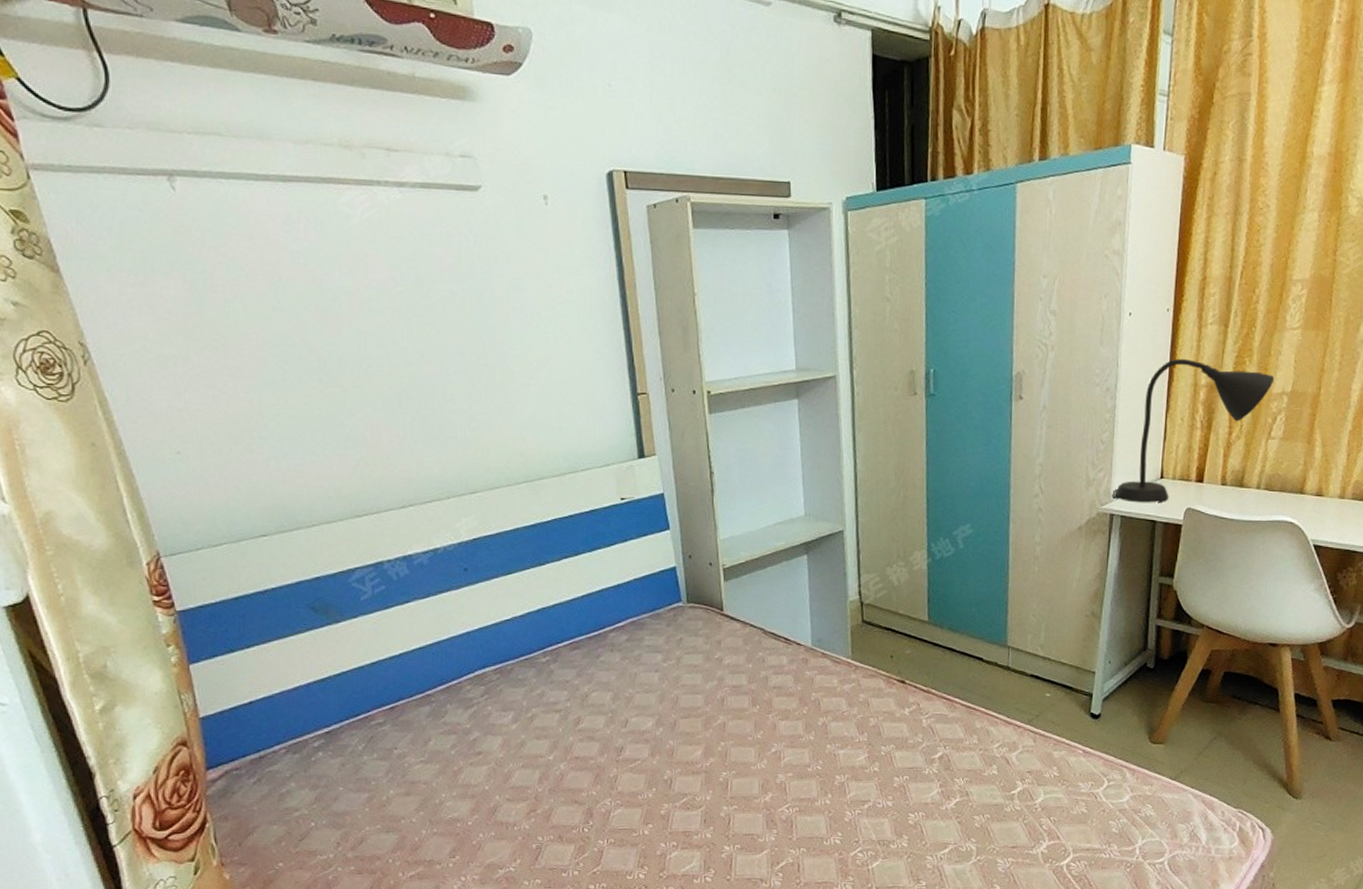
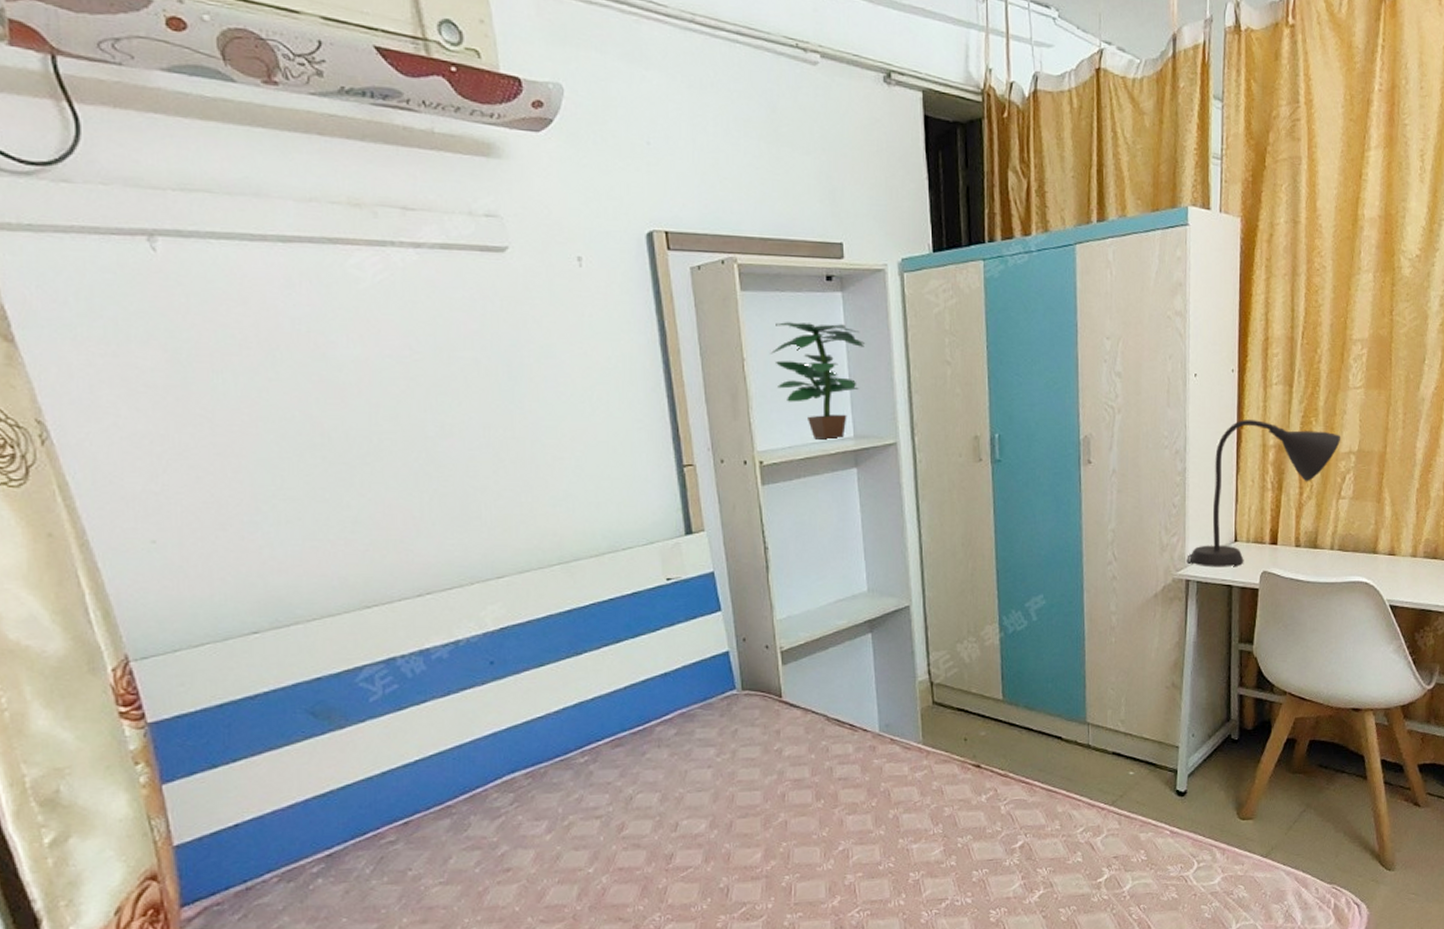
potted plant: none [719,258,810,372] -> present [770,322,866,440]

